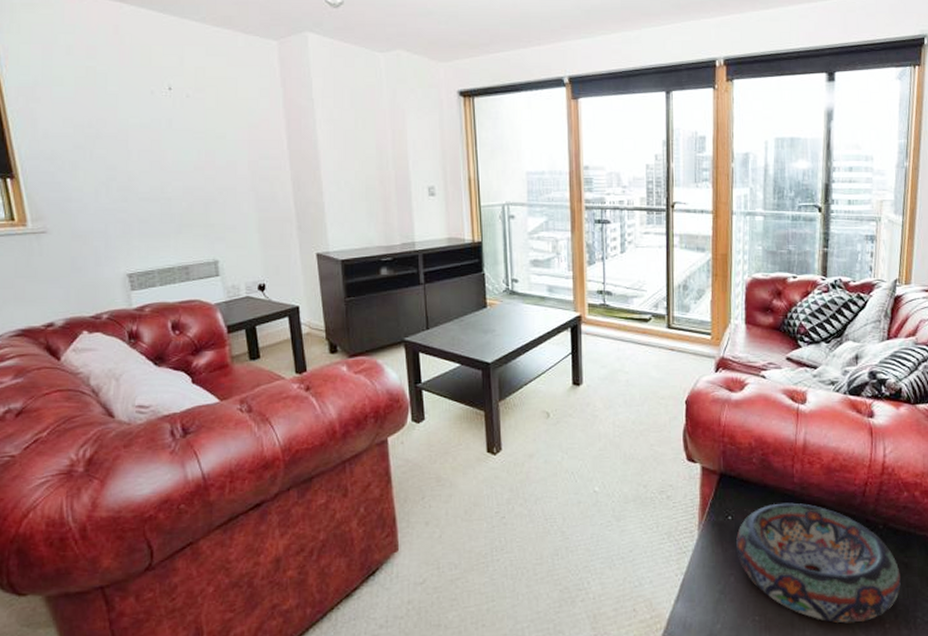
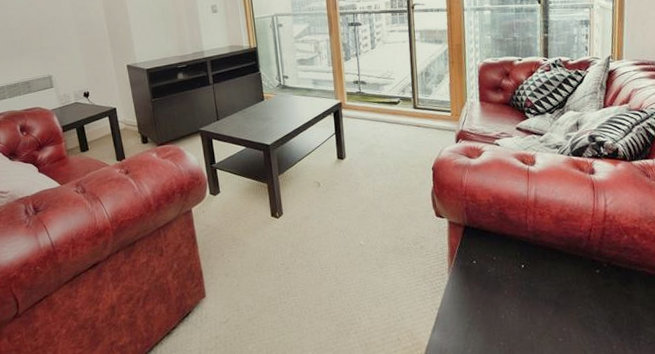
decorative bowl: present [736,502,901,623] -> none [481,248,625,346]

